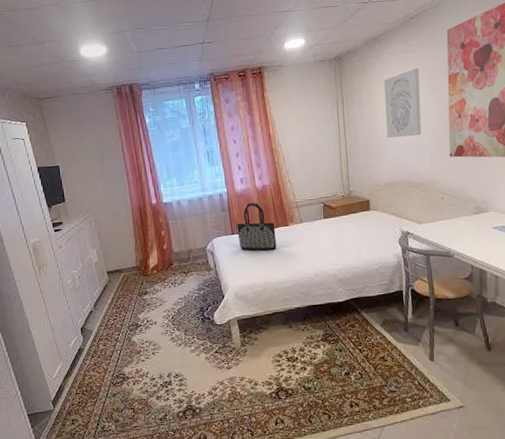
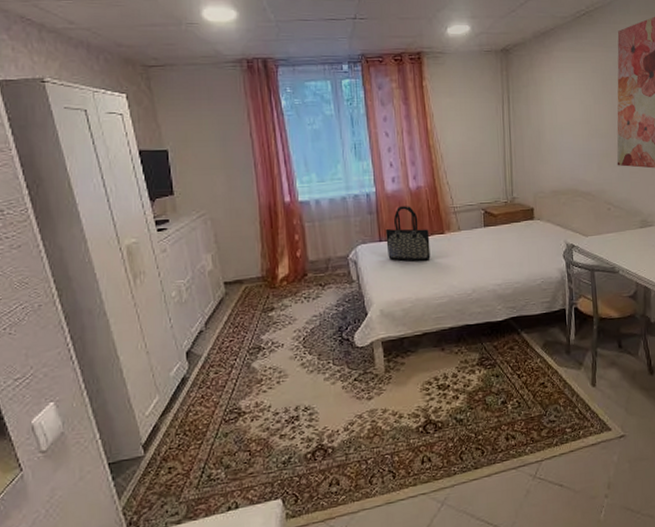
wall art: present [384,68,422,139] -> none [552,68,590,142]

